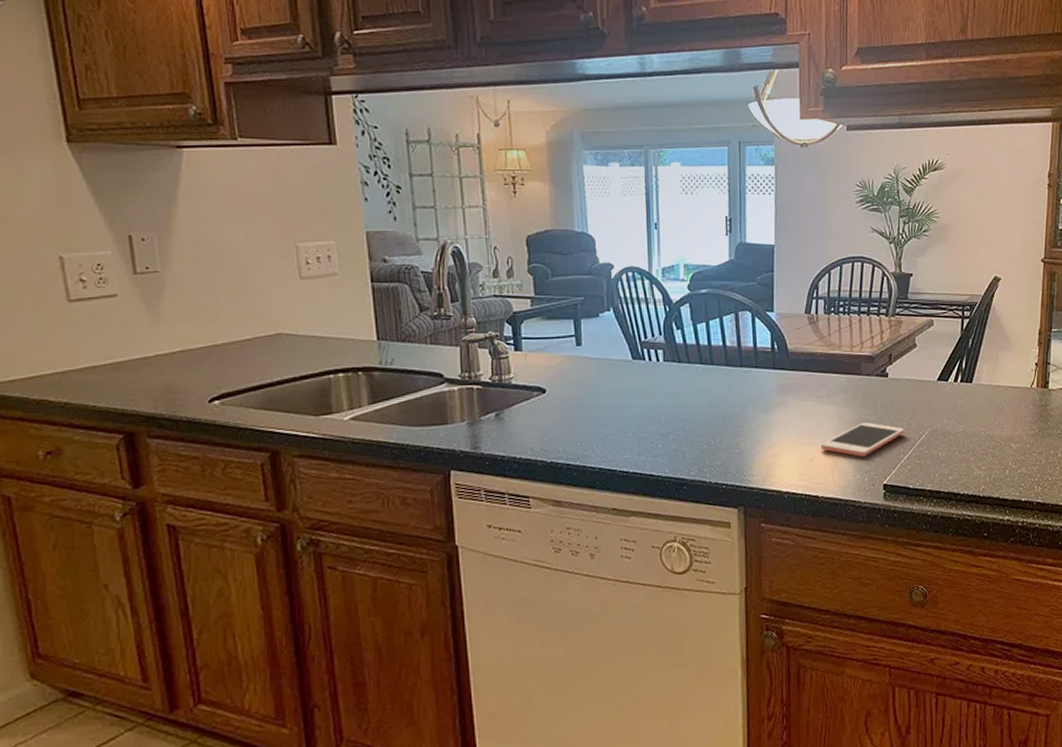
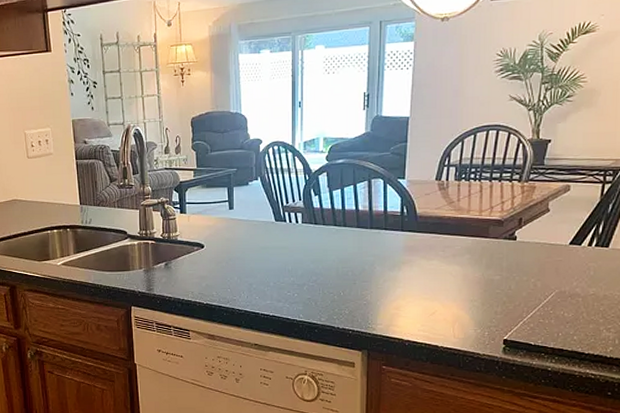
cell phone: present [820,422,905,457] -> none [443,282,530,313]

